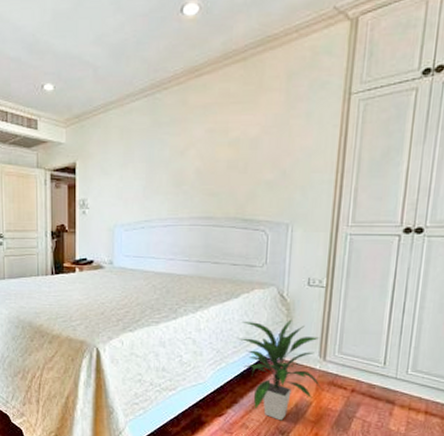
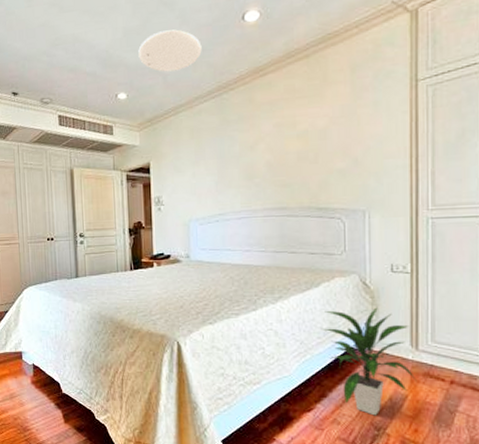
ceiling light: none [68,17,136,64] -> present [138,29,202,72]

